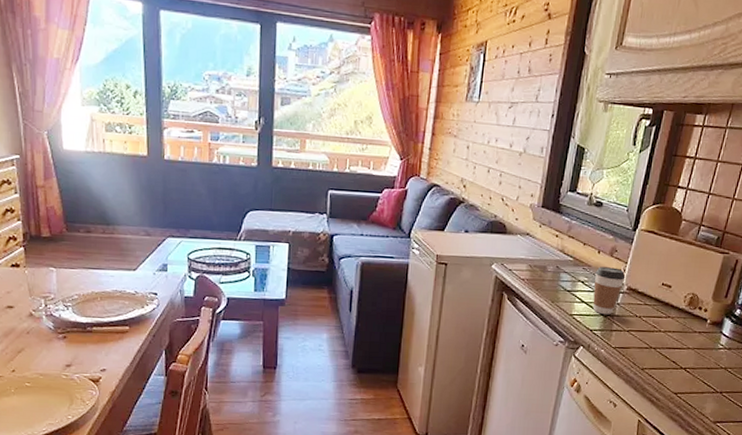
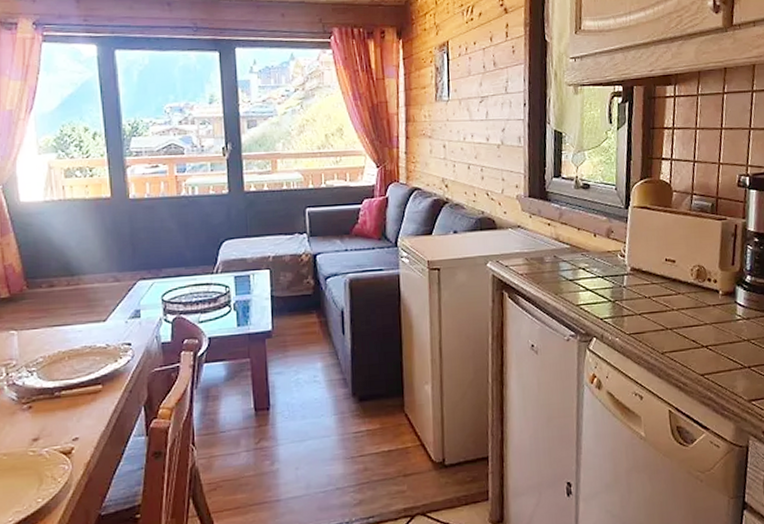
coffee cup: present [593,267,626,315] -> none [595,249,627,301]

